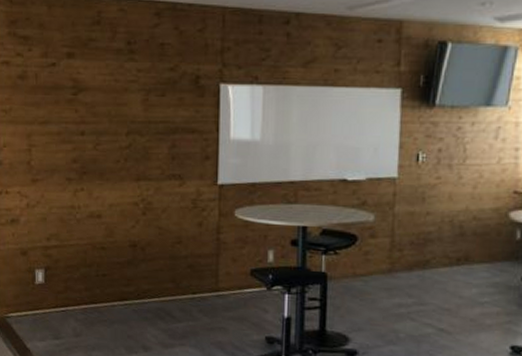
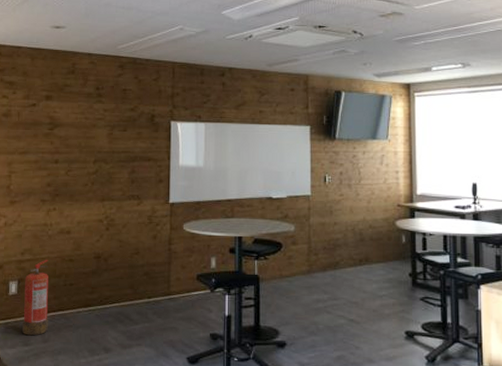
fire extinguisher: none [52,246,80,329] -> present [22,259,49,336]

